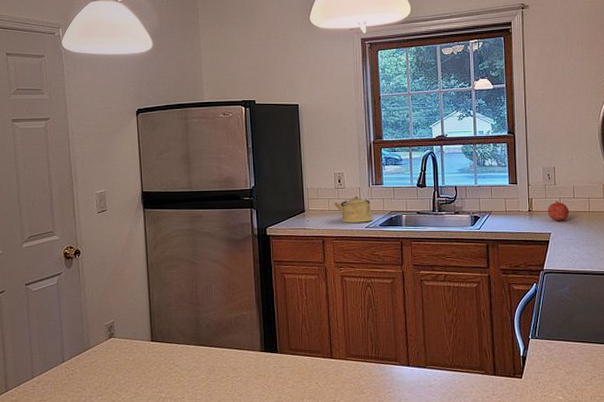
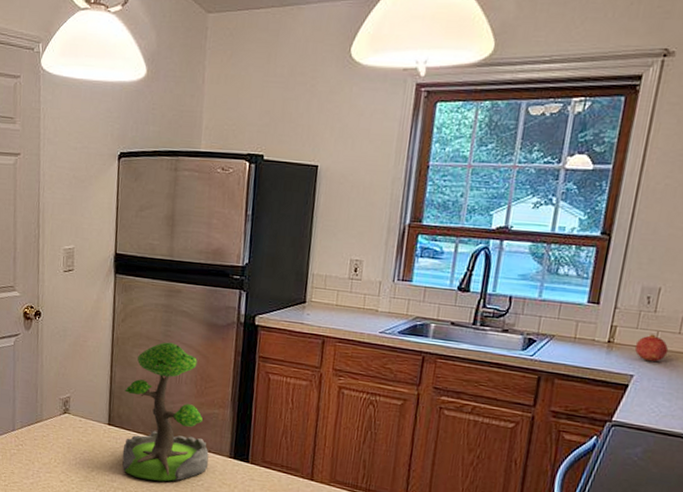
plant: none [163,260,243,385] -> present [122,342,209,482]
kettle: present [333,195,373,223] -> none [343,291,392,327]

